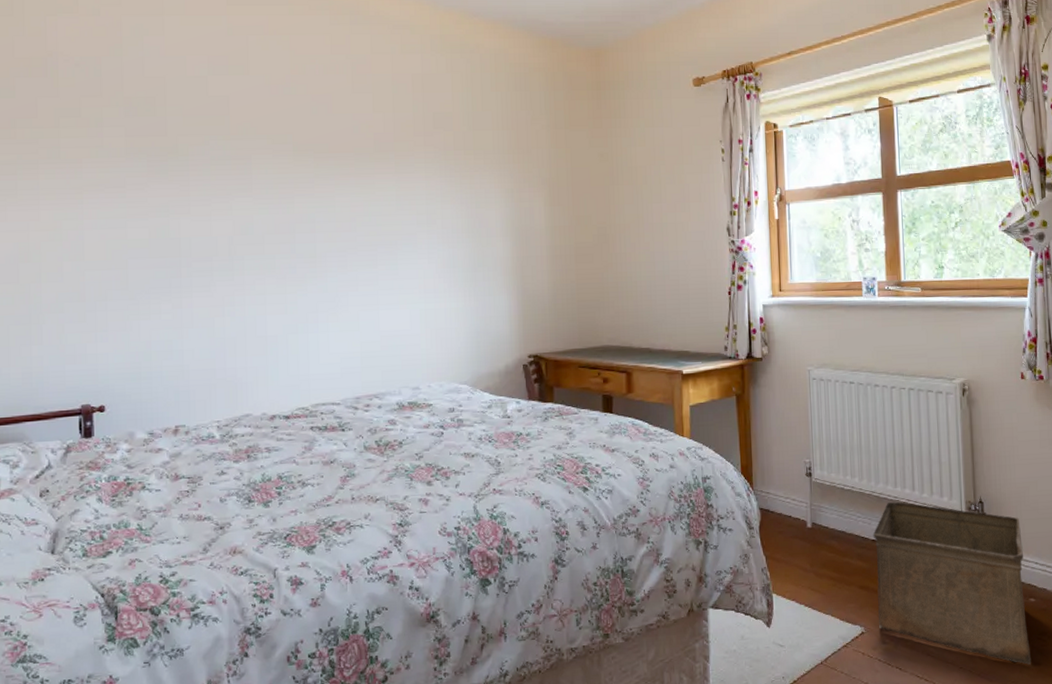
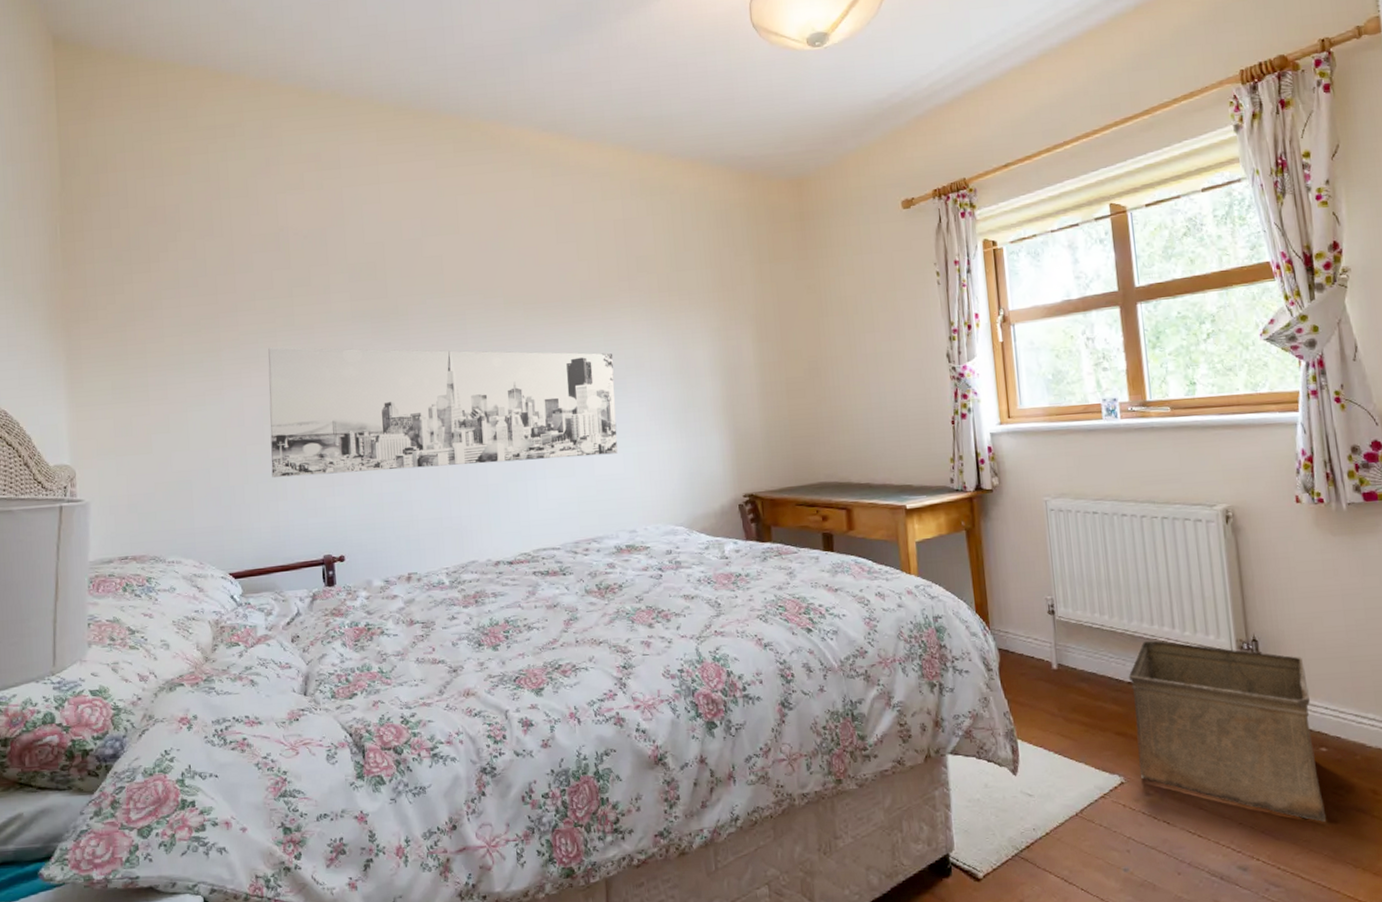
wall art: none [25,180,405,320] -> present [268,347,618,478]

